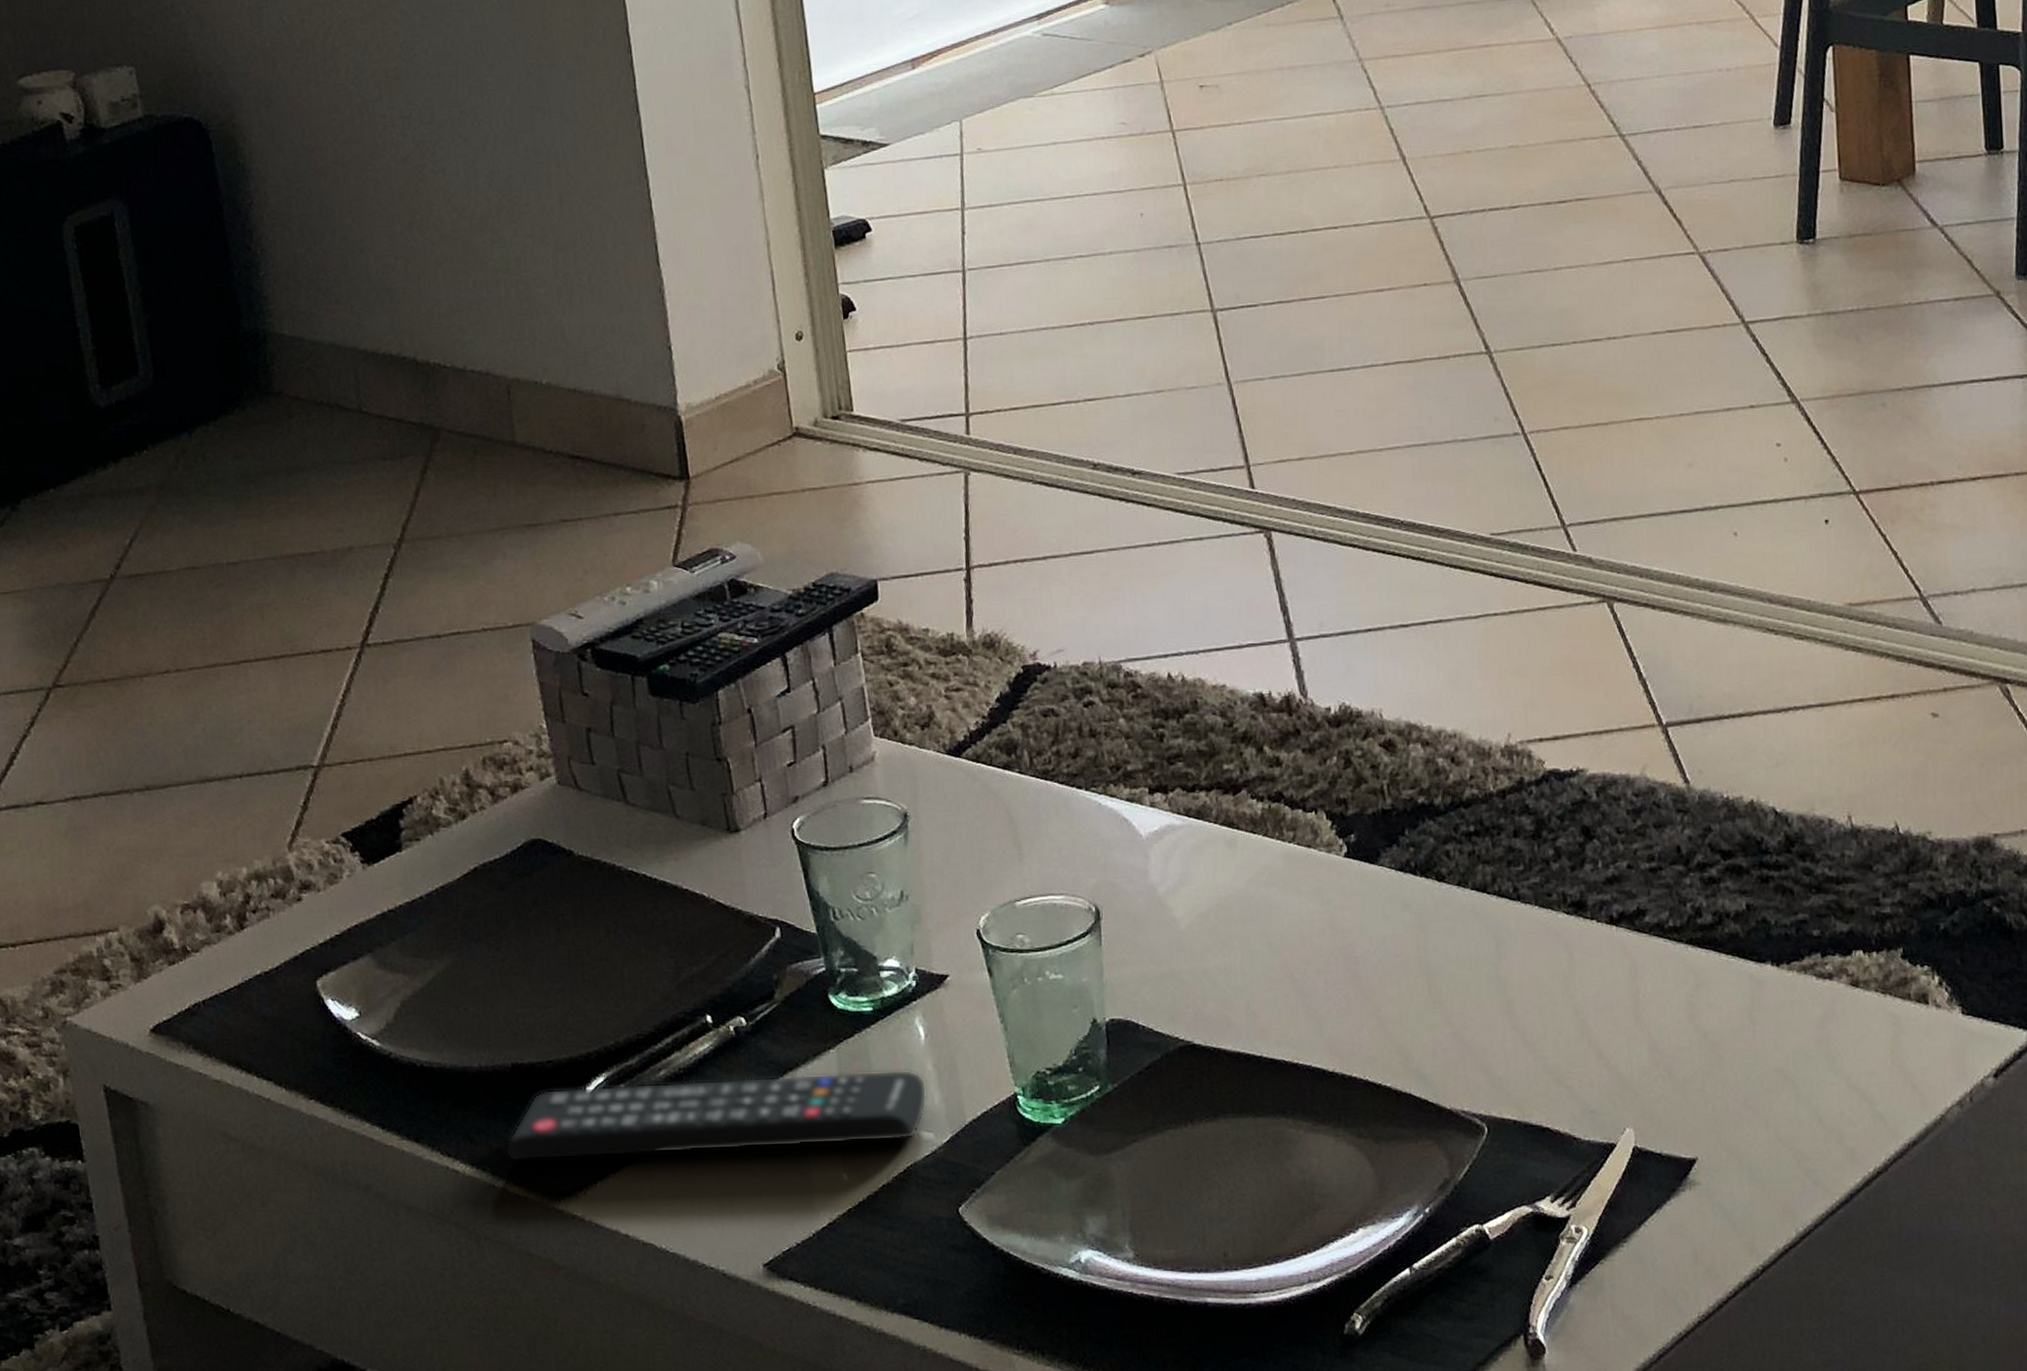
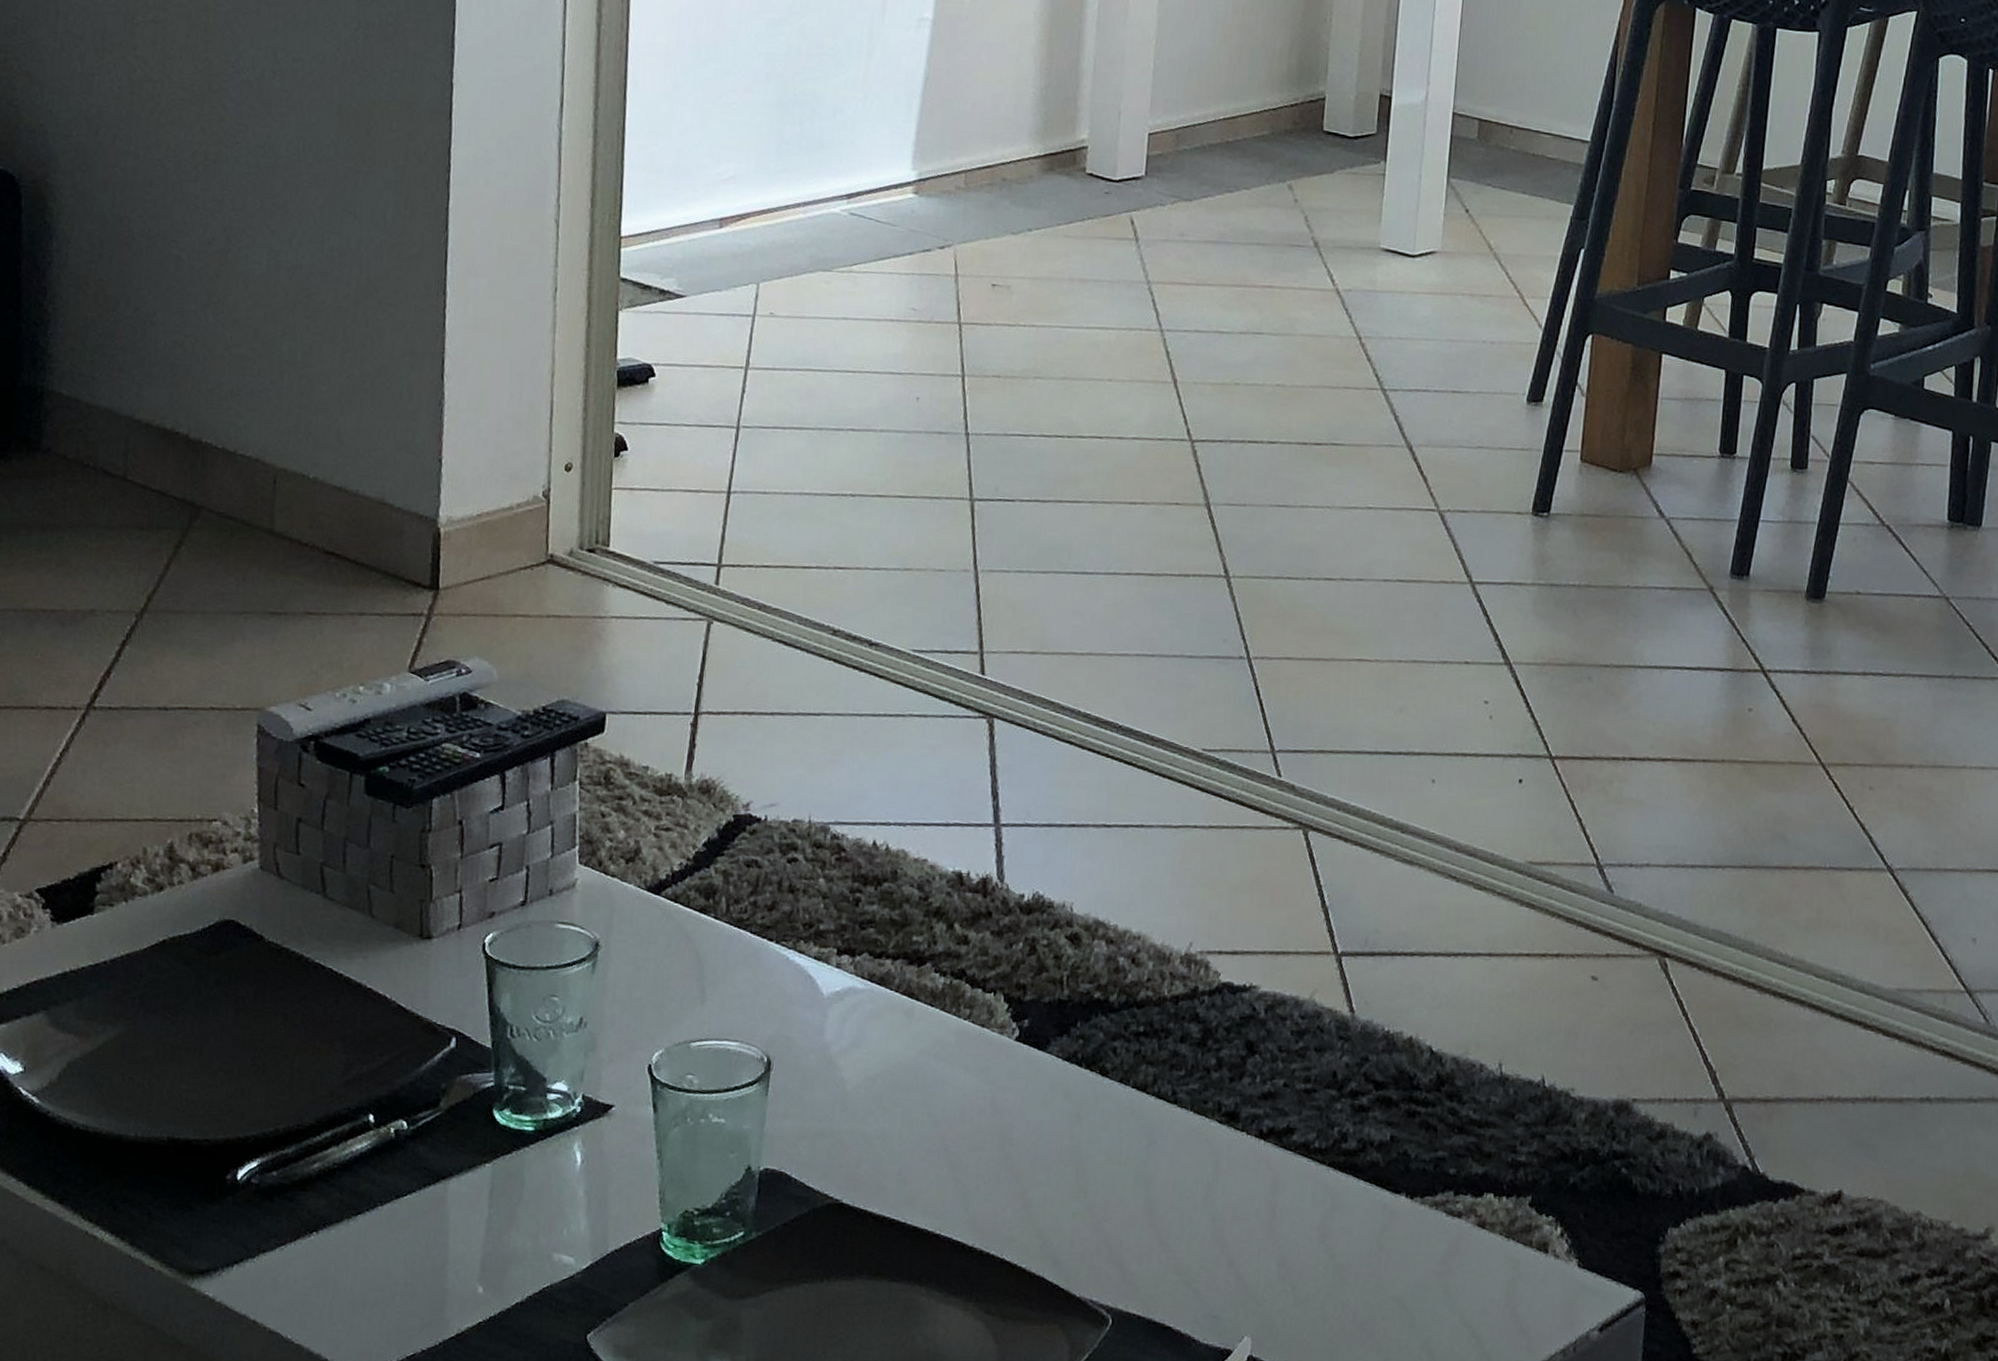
remote control: present [505,1070,927,1162] -> none [147,1167,575,1262]

